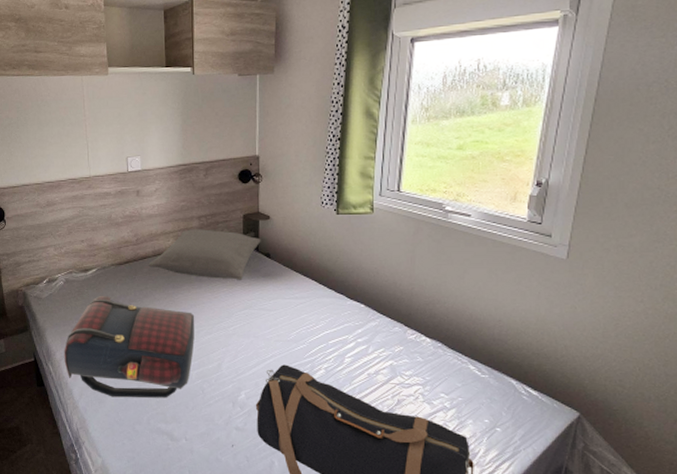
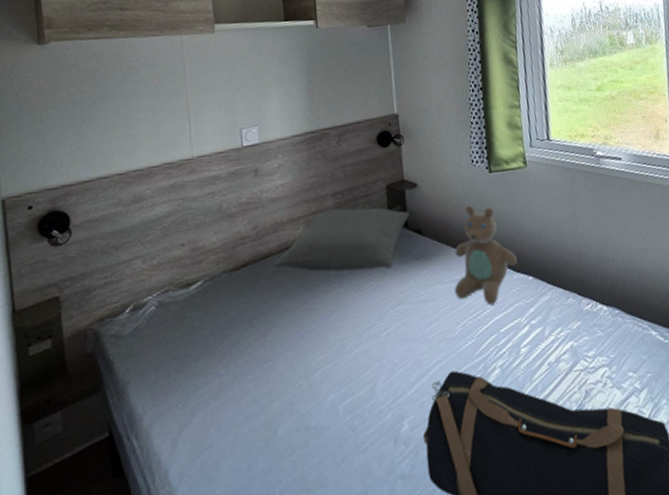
satchel: present [64,295,195,398] -> none [155,317,339,470]
teddy bear: none [294,239,353,321] -> present [454,205,519,305]

